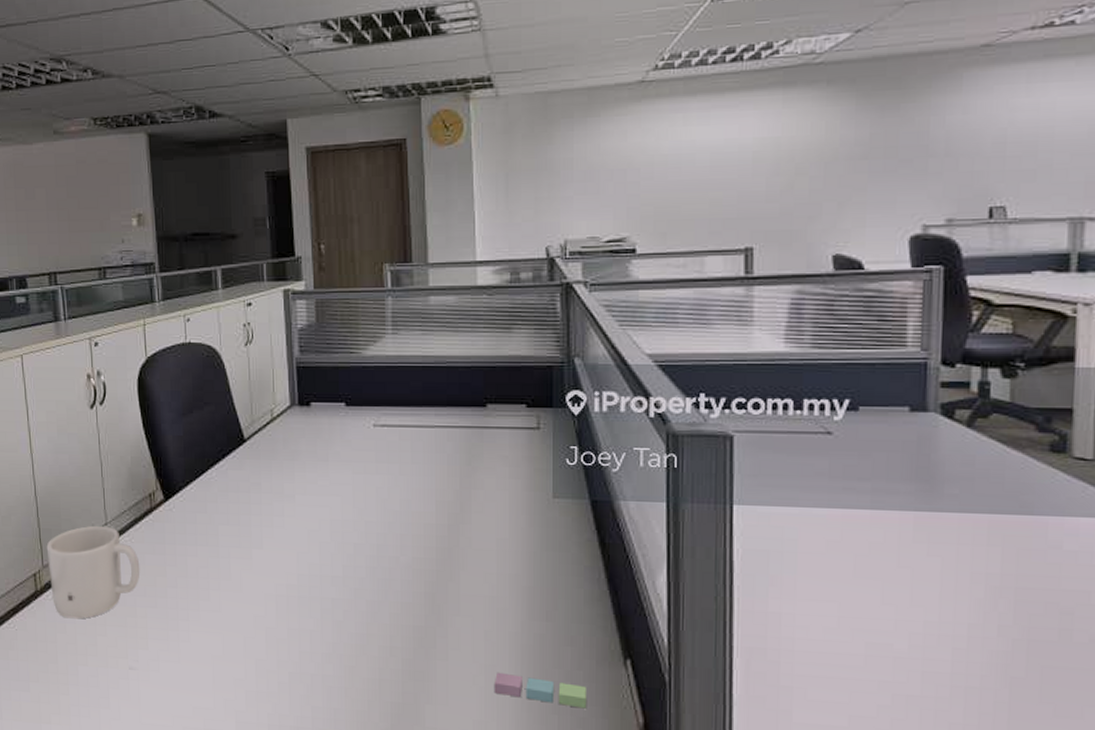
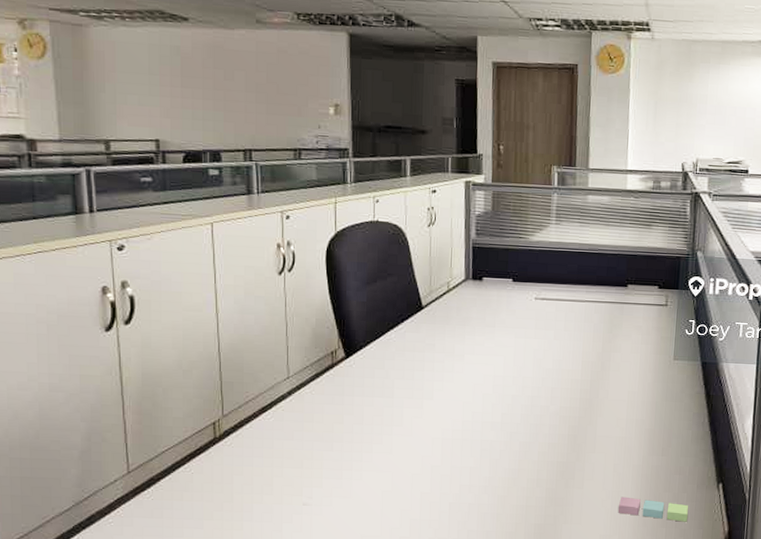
mug: present [46,525,140,619] -> none [227,379,319,463]

